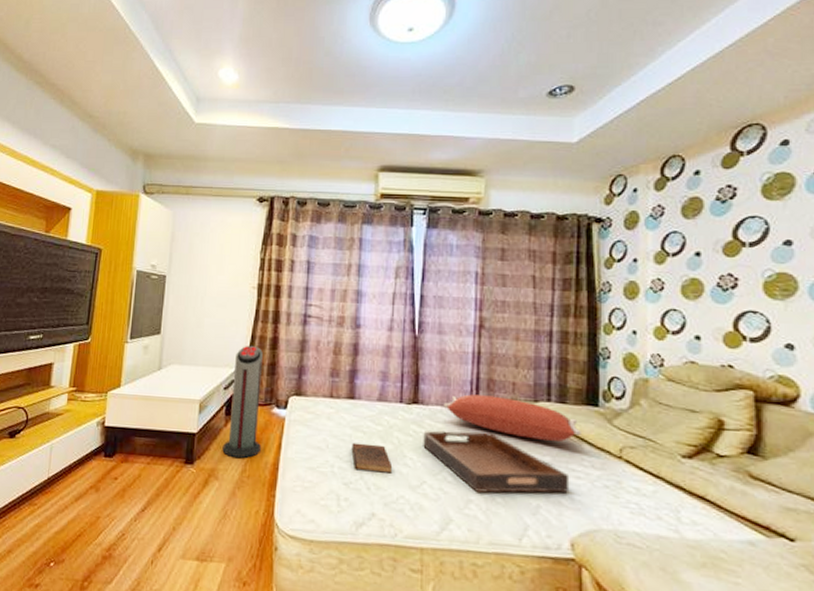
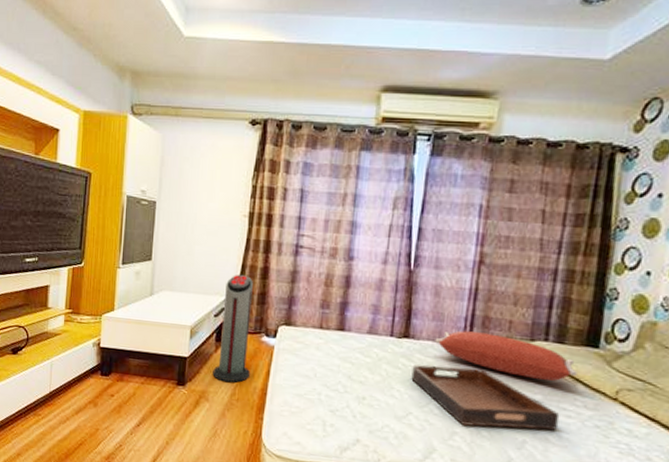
book: present [351,442,393,473] -> none [339,372,380,404]

